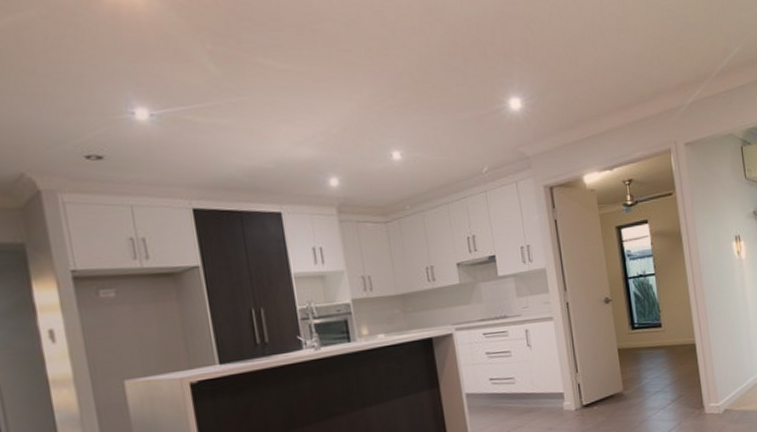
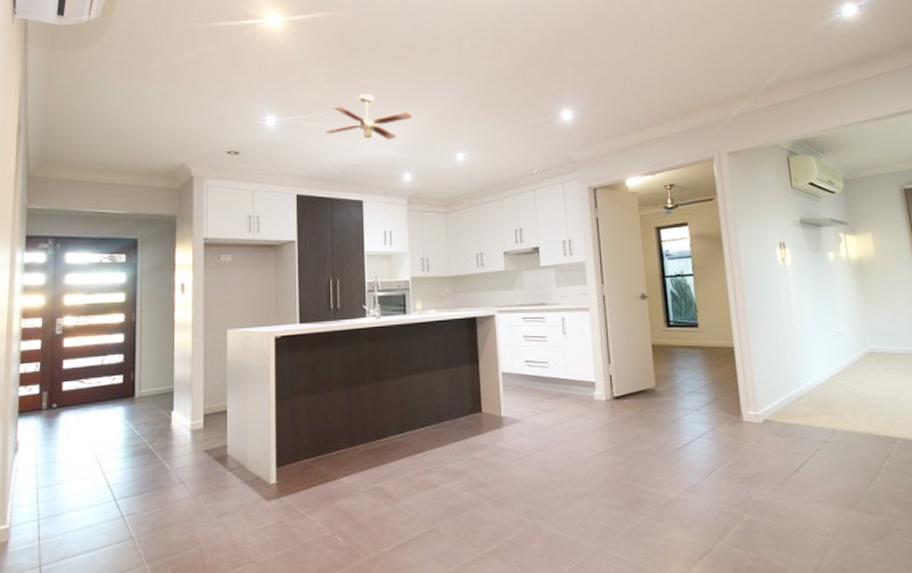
ceiling fan: none [220,78,331,137] -> present [325,94,412,140]

